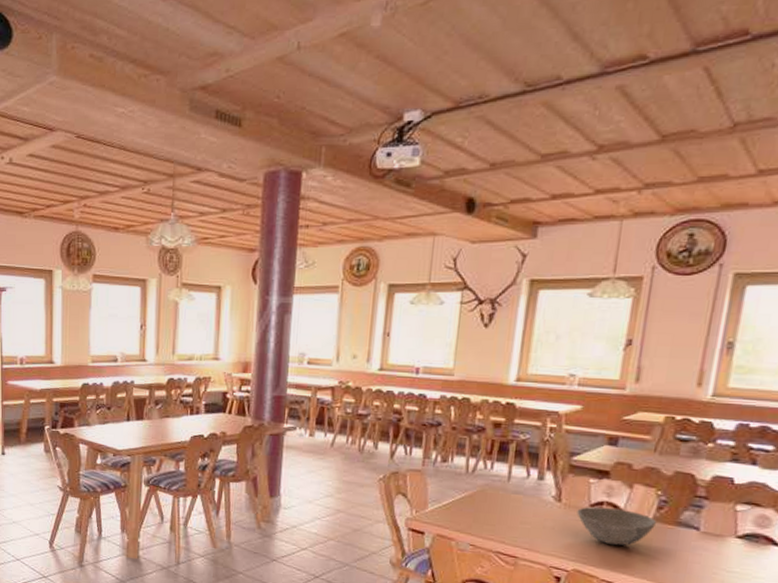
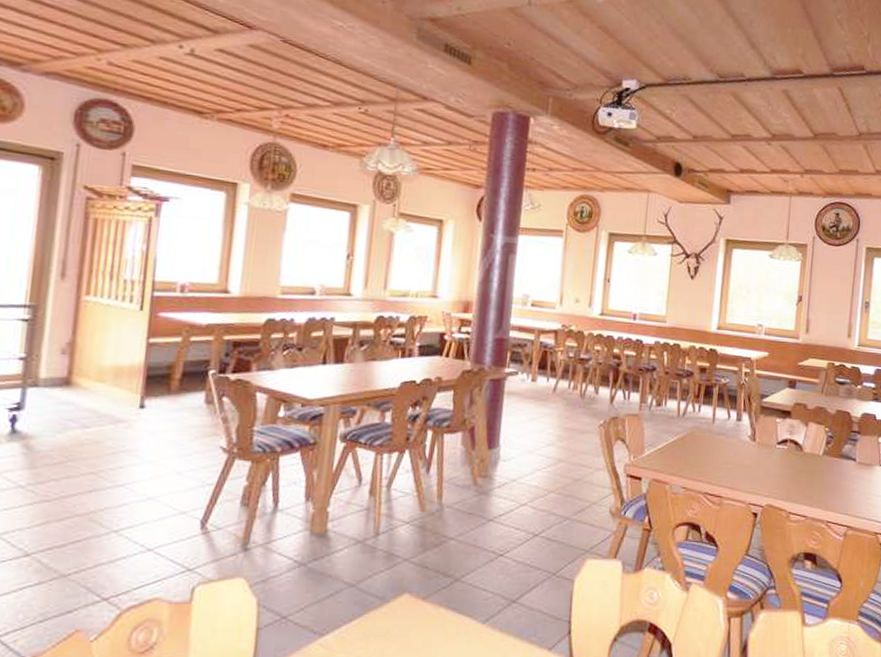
bowl: present [577,506,656,546] -> none [768,444,826,480]

